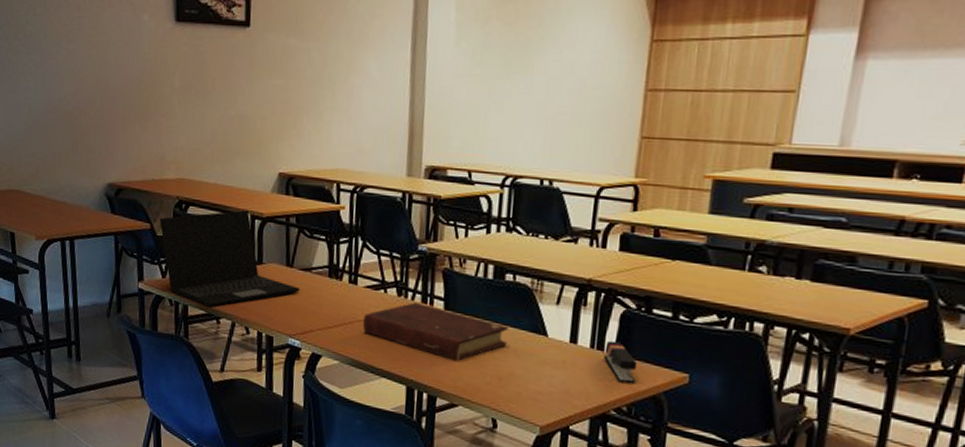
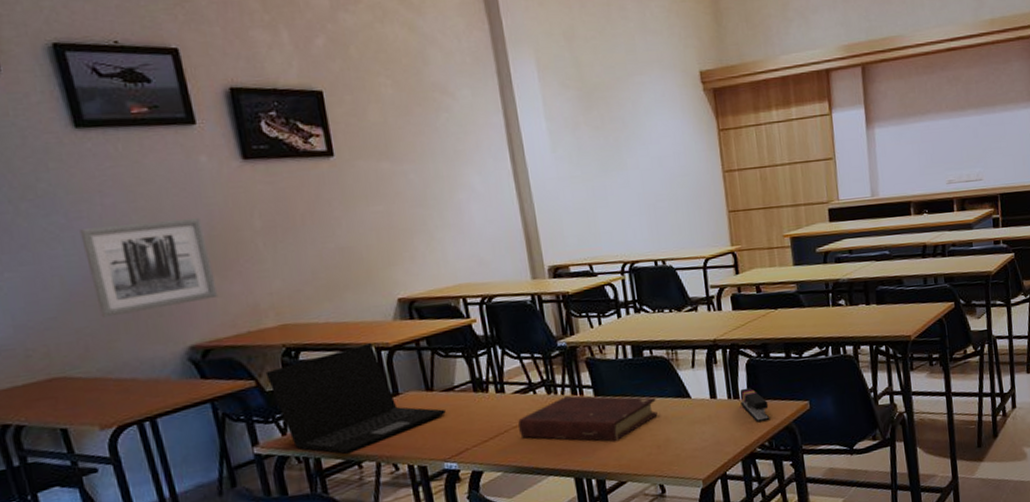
wall art: none [48,69,136,147] -> present [80,218,219,318]

